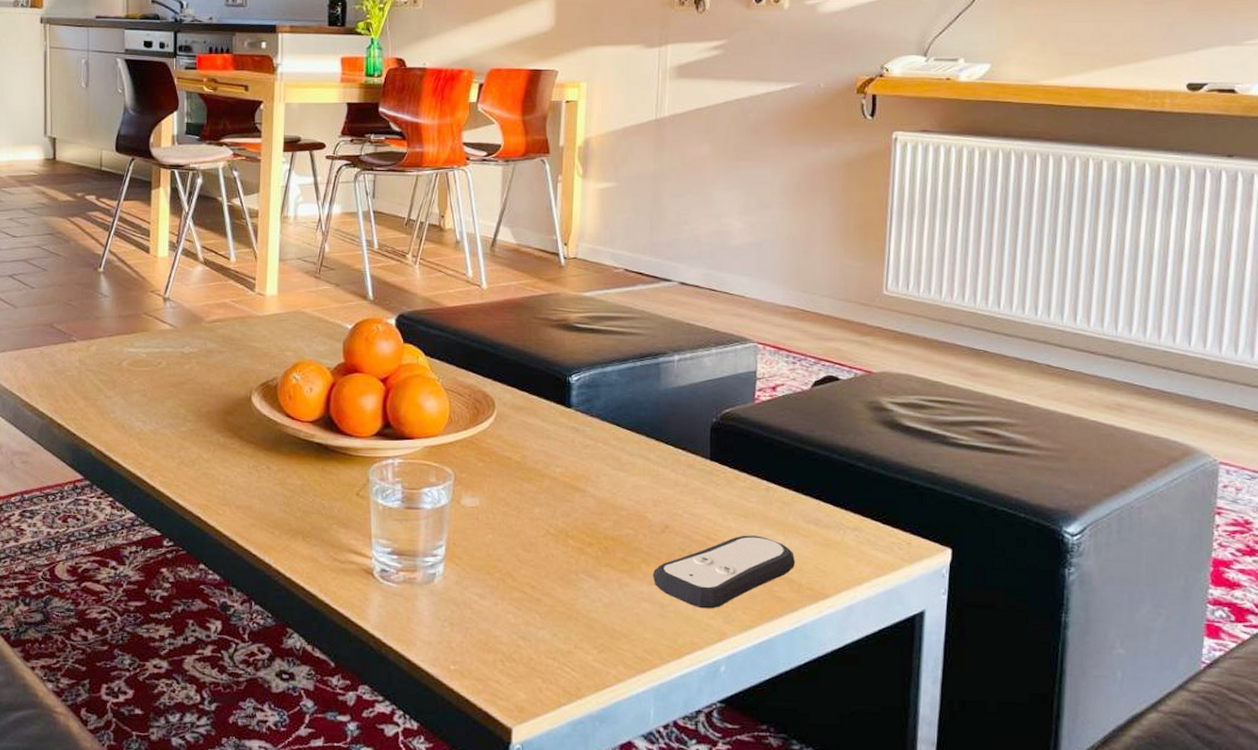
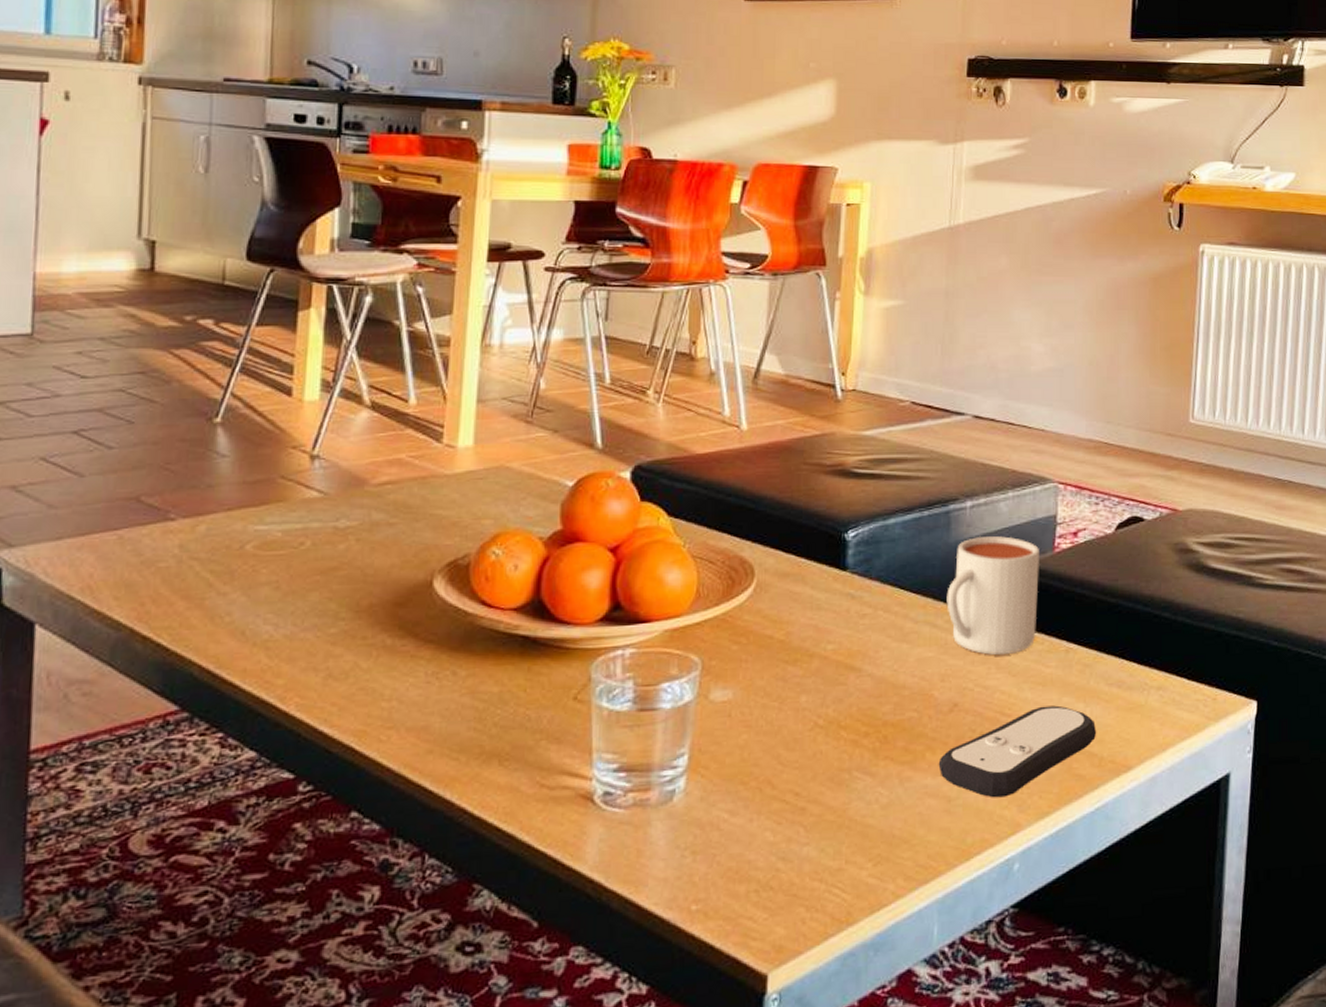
mug: none [658,386,741,488] -> present [946,536,1039,655]

